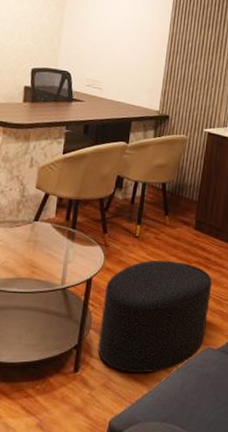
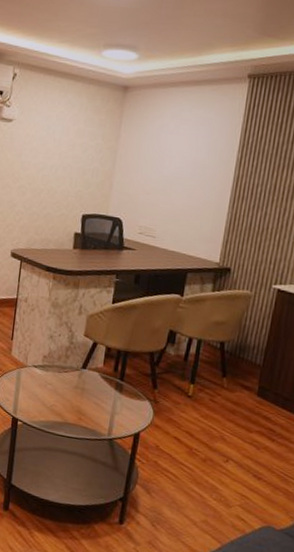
ottoman: present [98,259,213,374] -> none [144,422,277,541]

